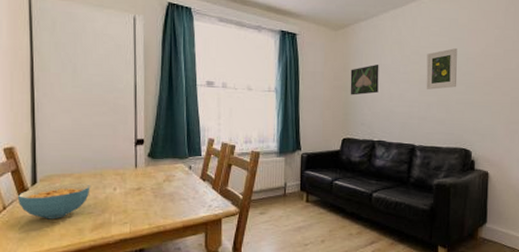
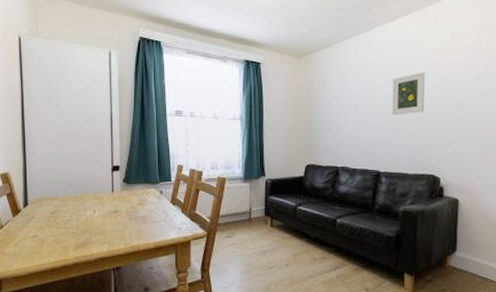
cereal bowl: present [17,184,90,219] -> none [12,206,73,238]
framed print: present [350,65,379,95] -> none [313,91,343,122]

